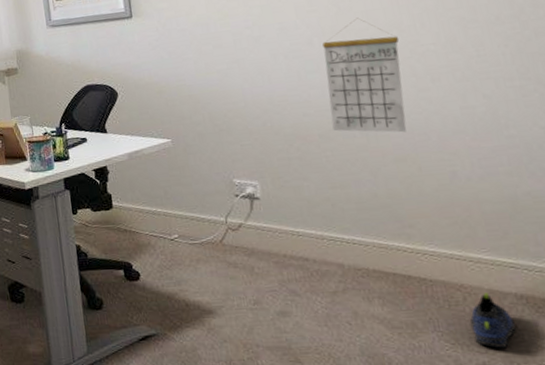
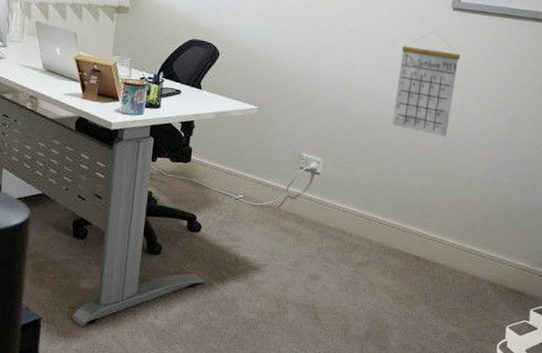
sneaker: present [470,293,516,349] -> none [452,277,483,323]

